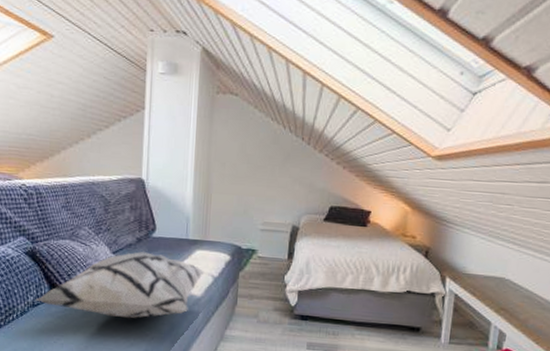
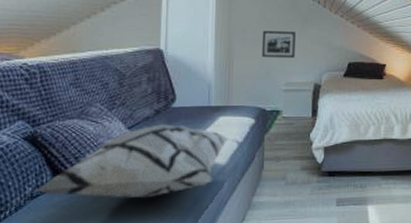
picture frame: none [240,167,276,197] -> present [261,31,295,58]

